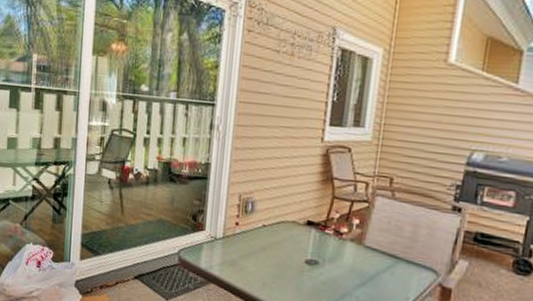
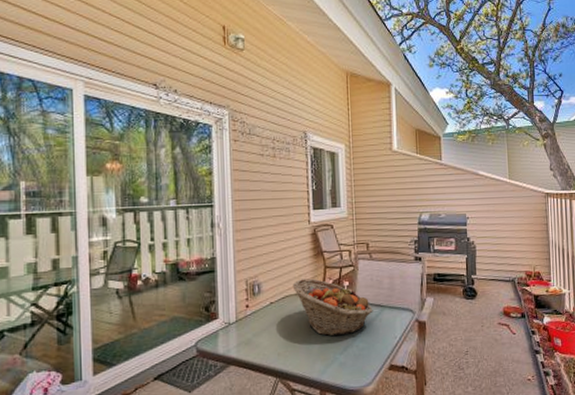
fruit basket: none [291,205,385,282] -> present [292,278,373,337]

